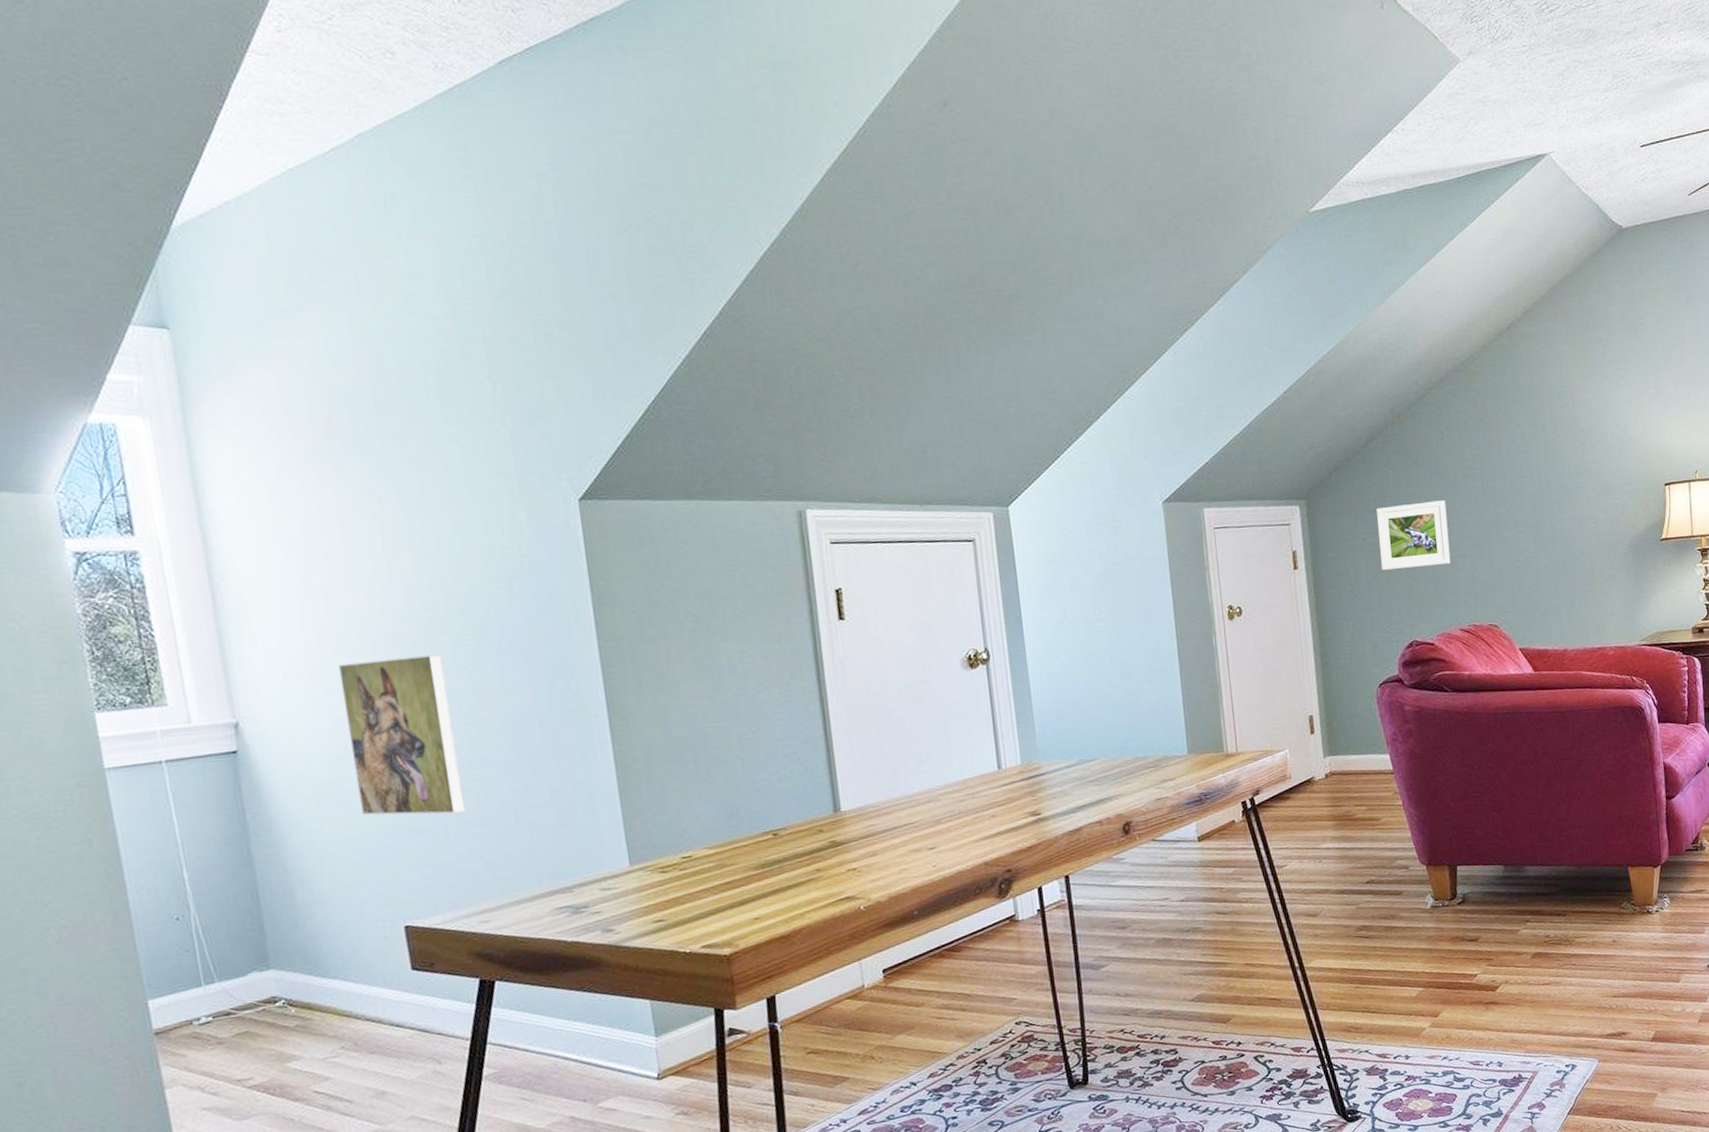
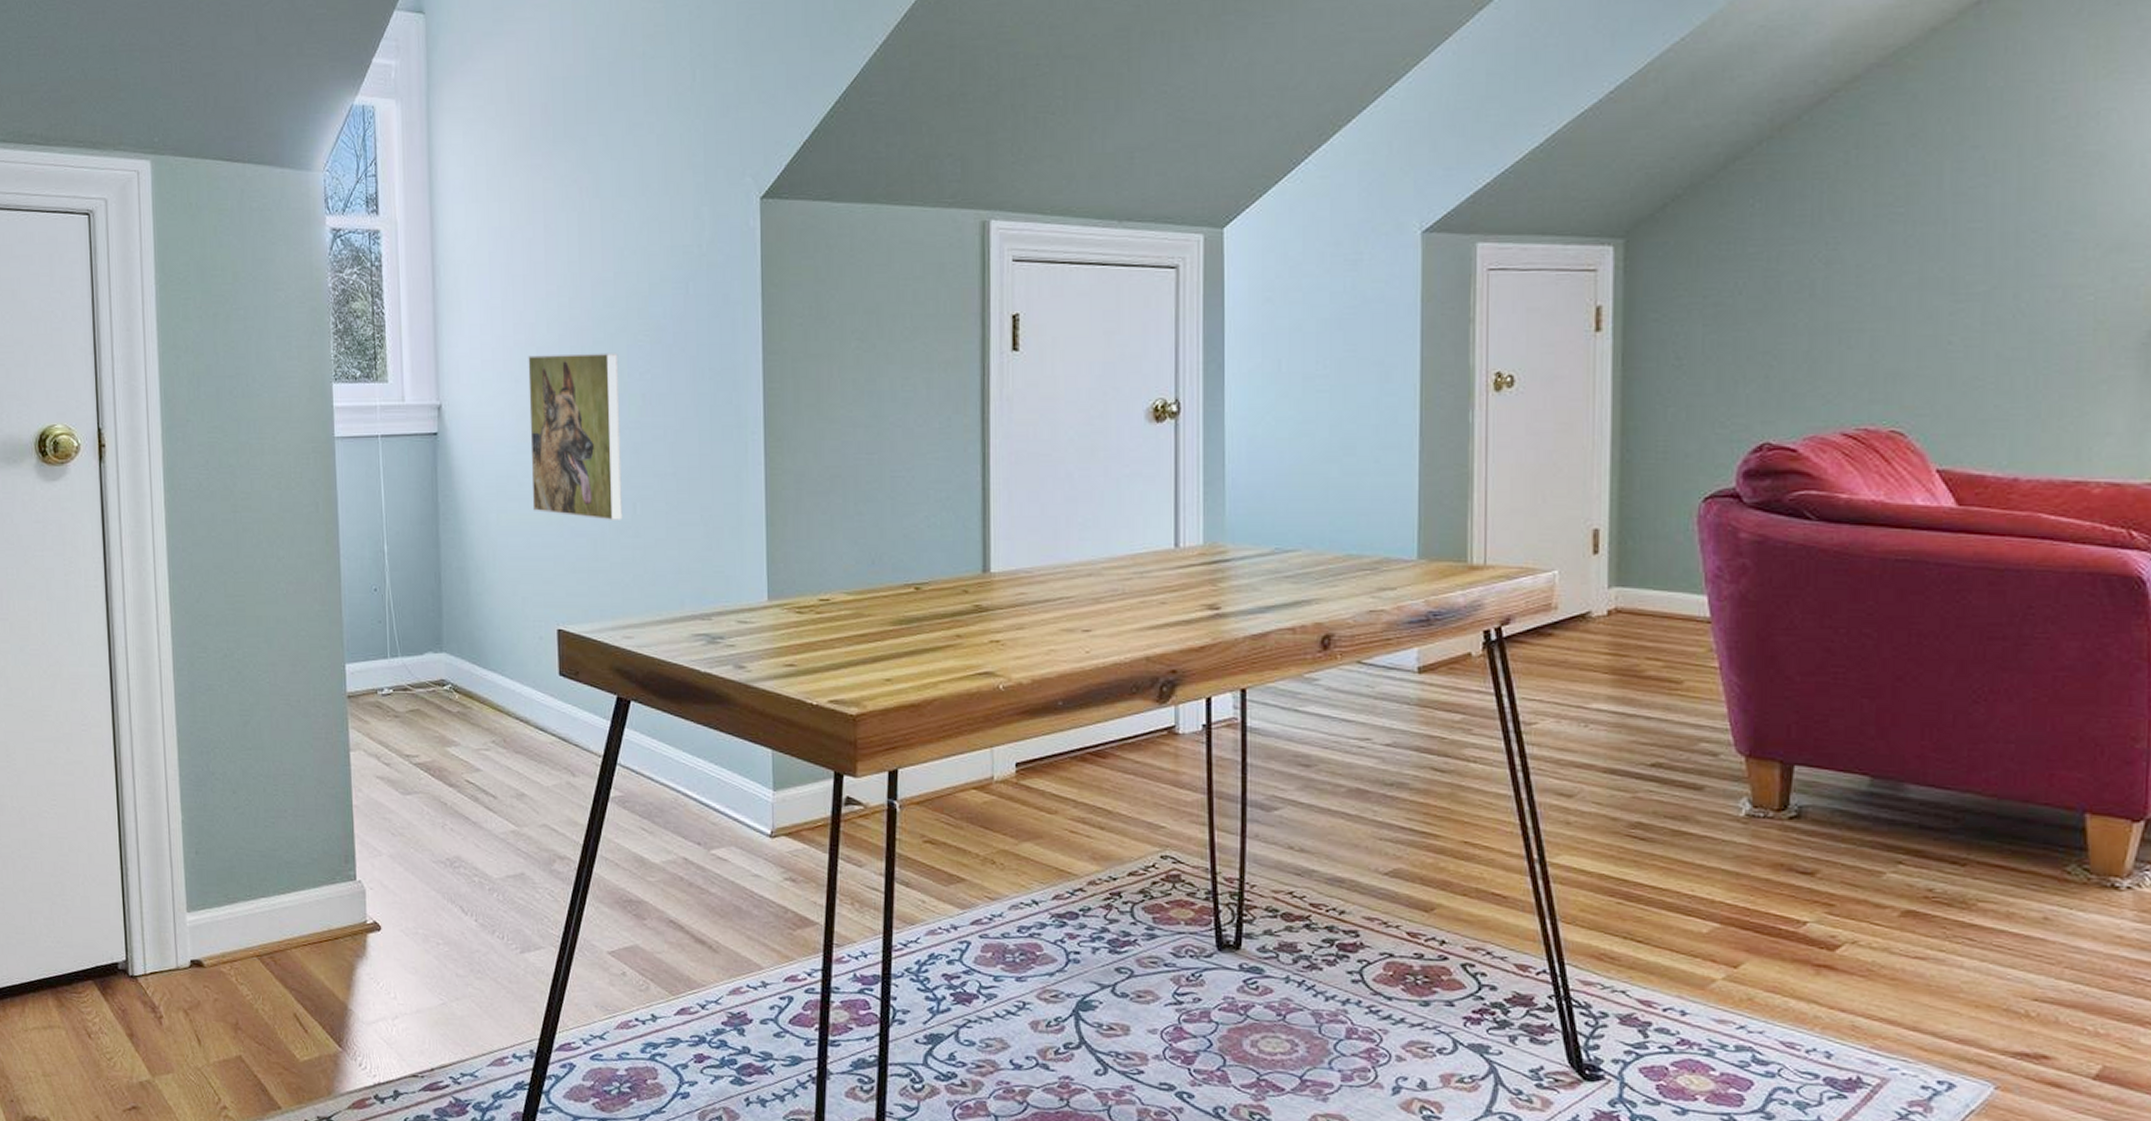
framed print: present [1376,500,1451,571] -> none [1726,249,1841,343]

